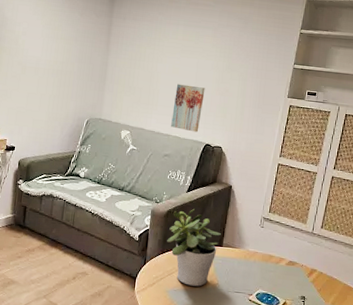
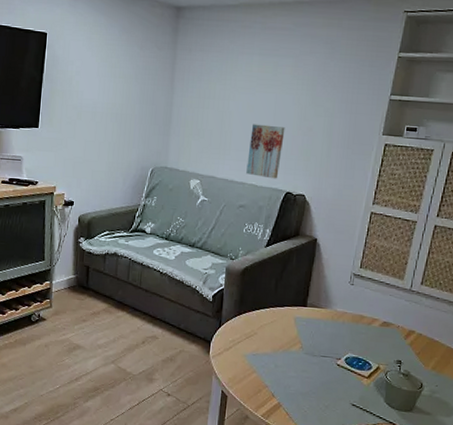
potted plant: present [167,208,221,287] -> none [244,265,305,351]

